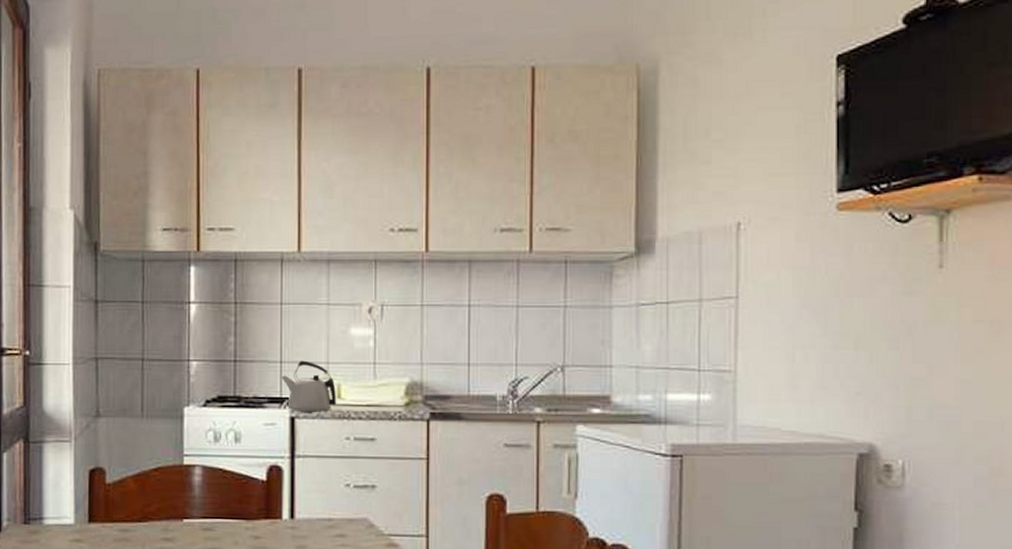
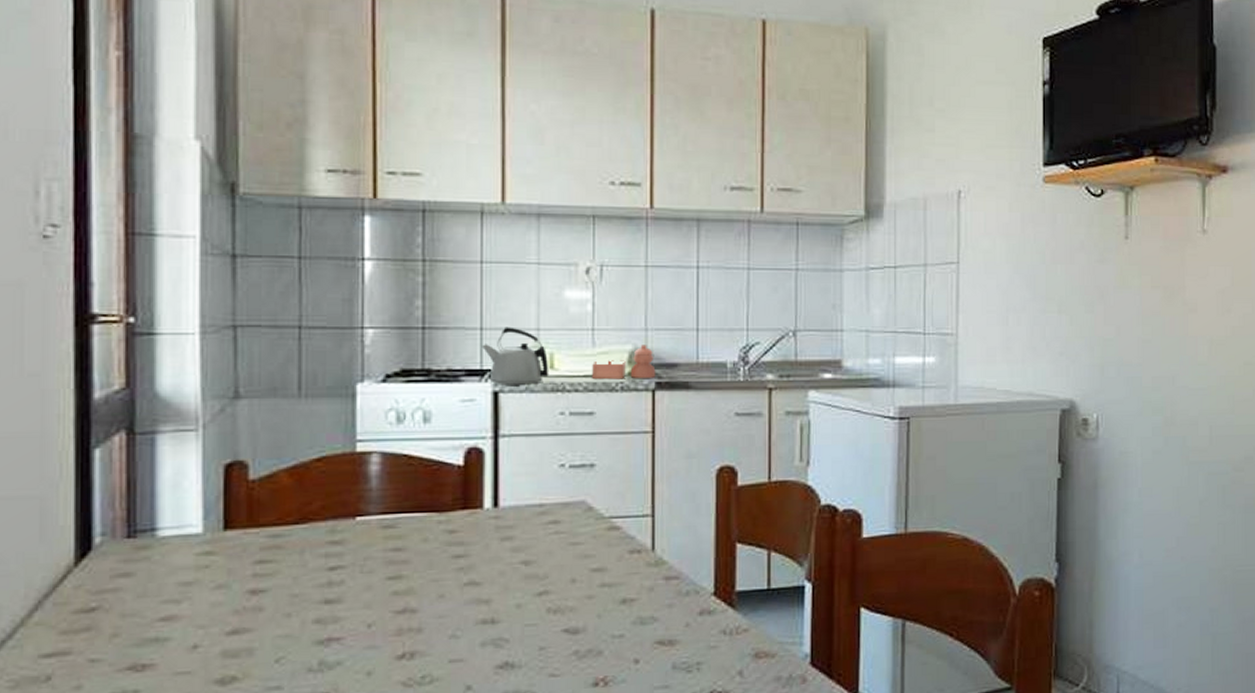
soap dispenser: none [374,378,430,410] -> present [592,345,656,380]

